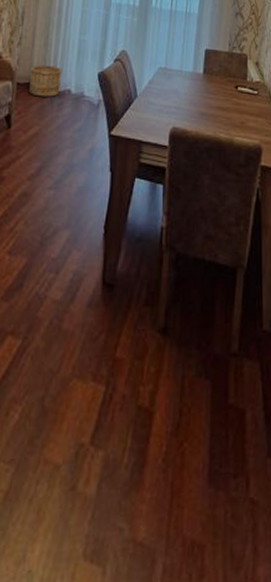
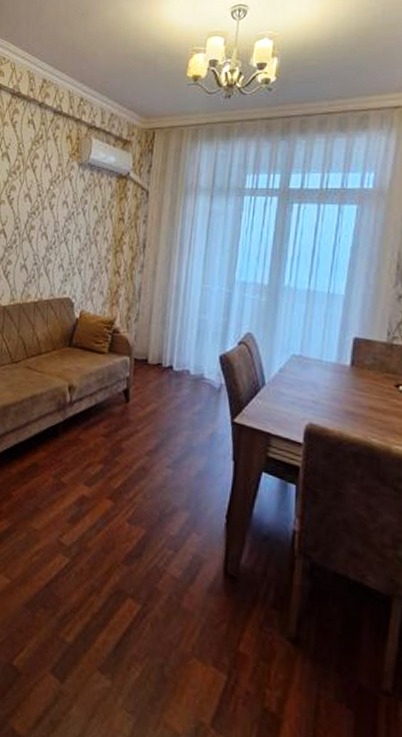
wooden bucket: present [29,64,63,97] -> none [147,342,181,376]

